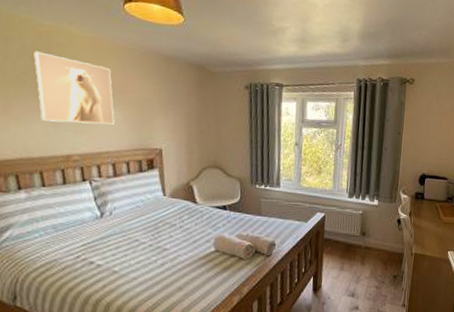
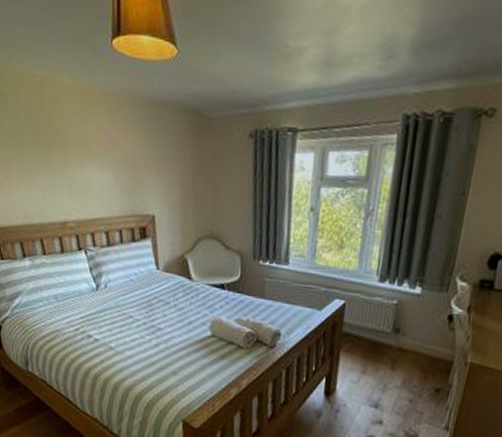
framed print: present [34,51,115,125] -> none [28,106,106,187]

